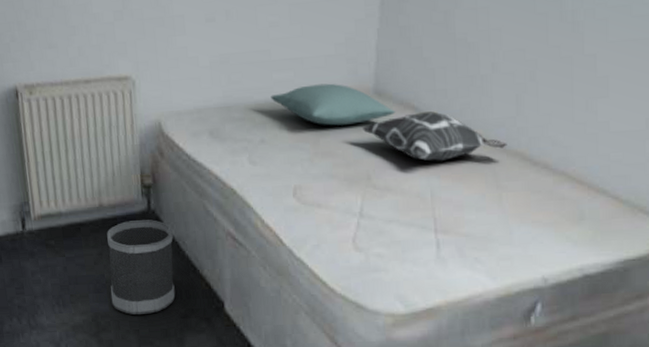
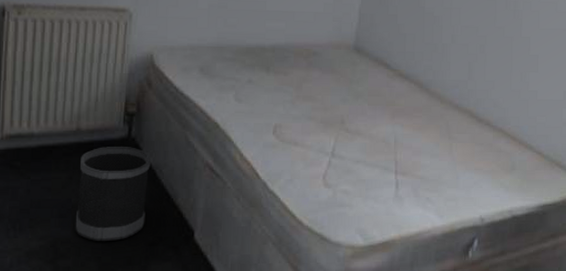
pillow: present [270,83,396,126] -> none [262,36,371,74]
decorative pillow: present [362,111,507,161] -> none [340,69,459,112]

